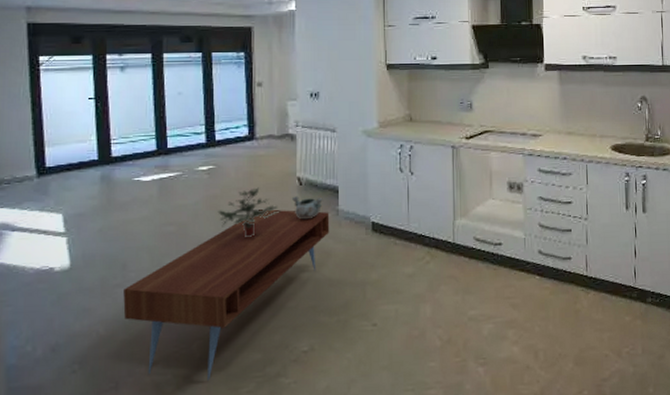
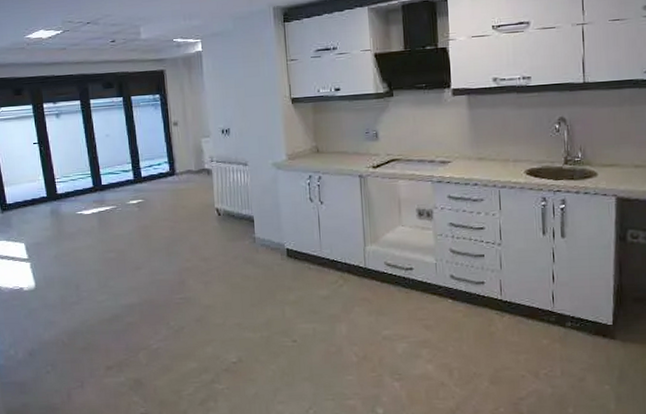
coffee table: present [123,209,330,382] -> none [79,237,248,385]
potted plant: present [218,187,282,237] -> none [149,218,204,262]
decorative bowl: present [292,196,323,220] -> none [213,226,240,247]

